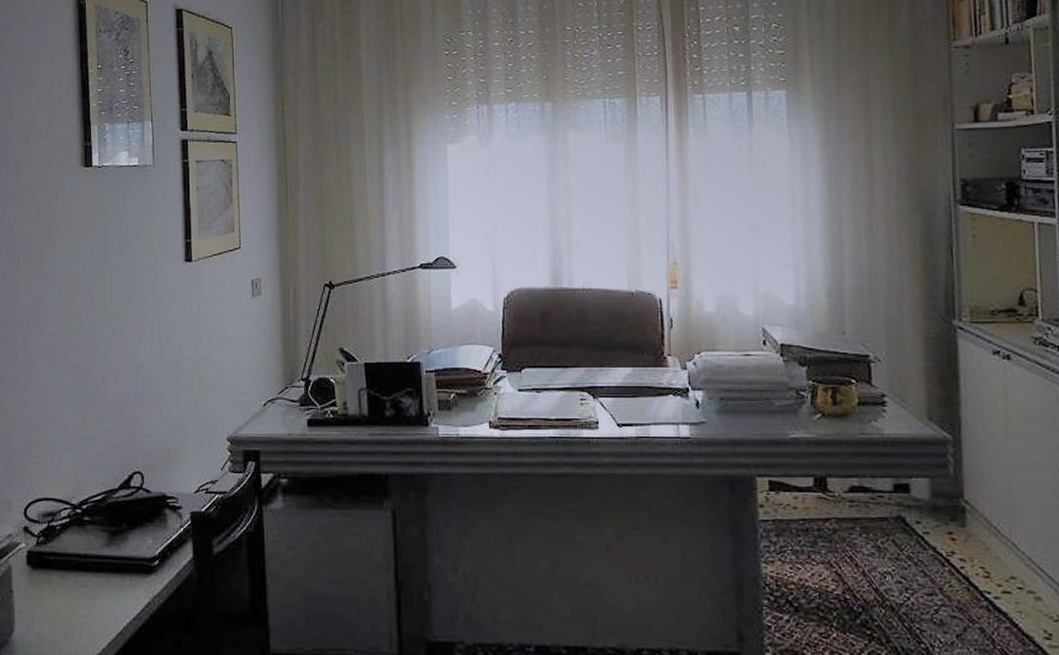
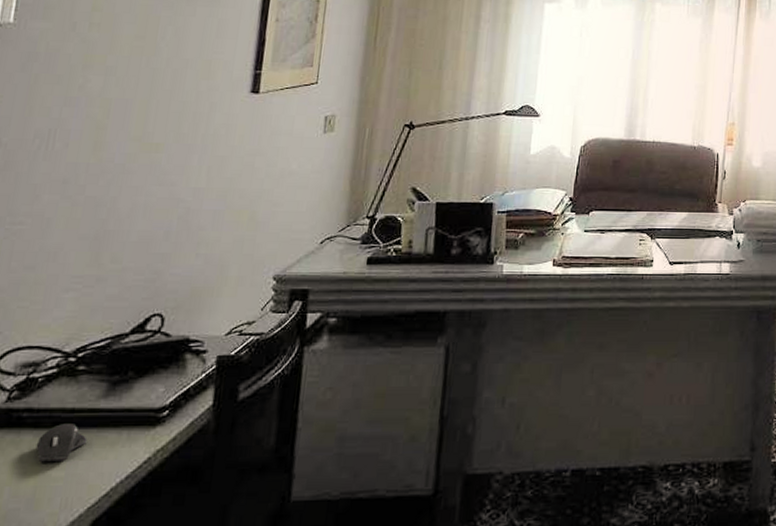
computer mouse: none [63,567,100,601] -> present [36,424,88,463]

